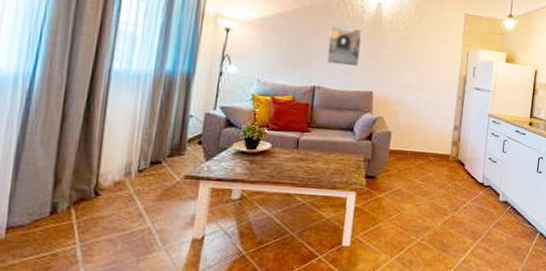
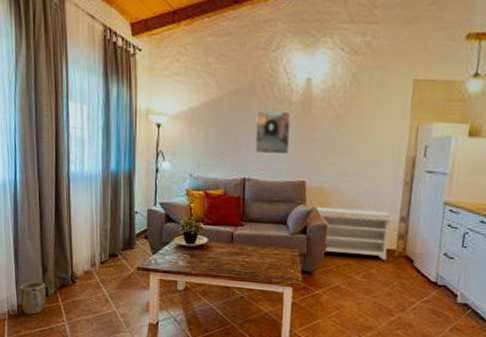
plant pot: none [12,196,56,239] -> present [19,282,46,315]
bench: none [379,115,449,164] -> present [314,207,394,260]

